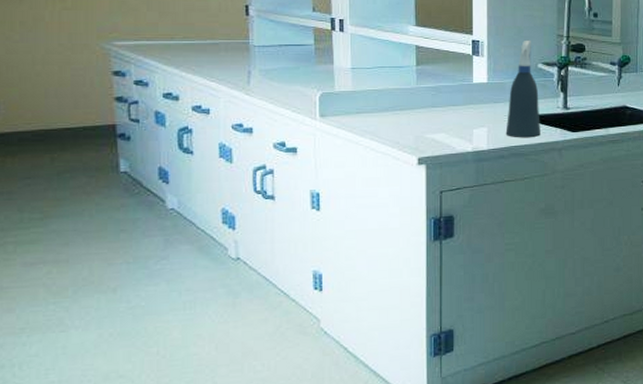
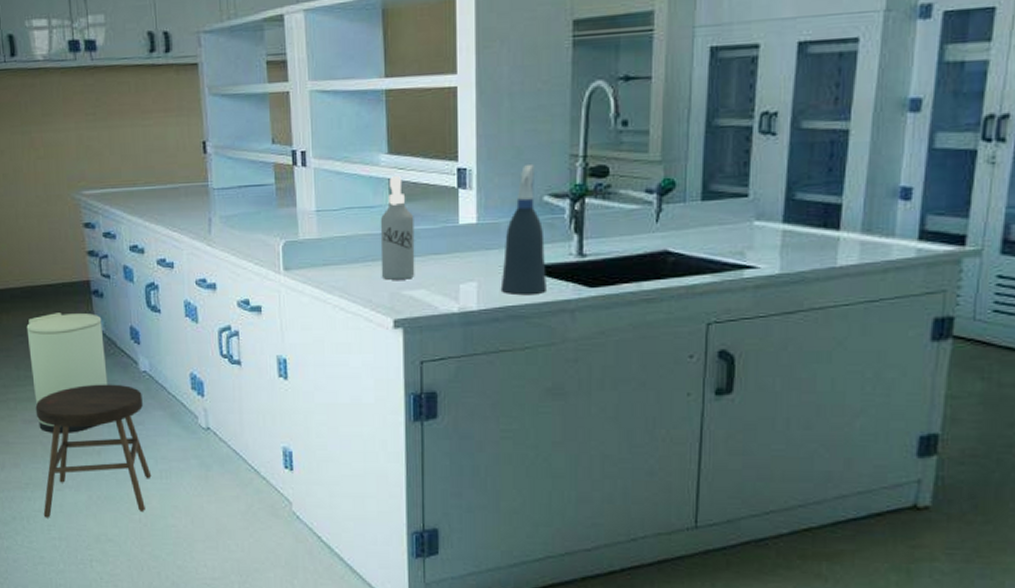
pedal bin: none [36,155,130,274] -> present [26,313,108,433]
stool: none [40,222,174,362] -> present [35,384,152,518]
spray bottle: none [407,43,437,126] -> present [380,175,415,280]

